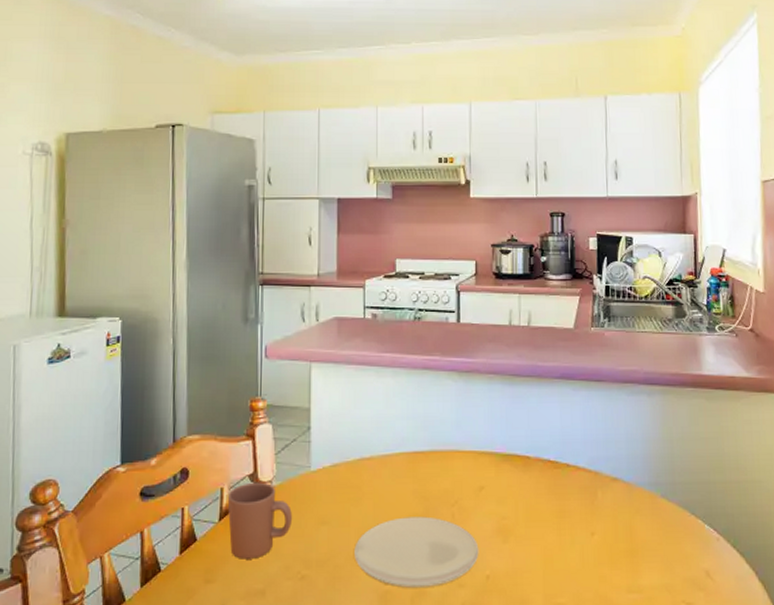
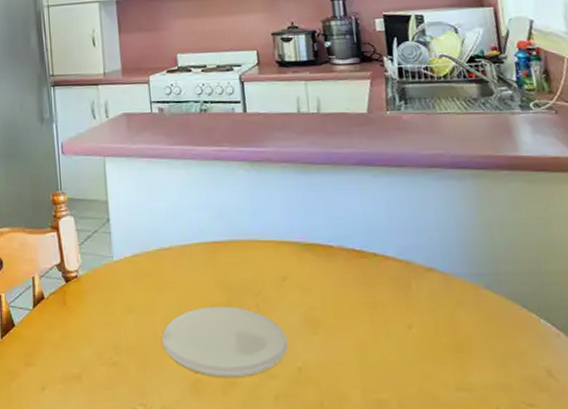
mug: present [227,482,293,559] -> none [39,271,101,345]

